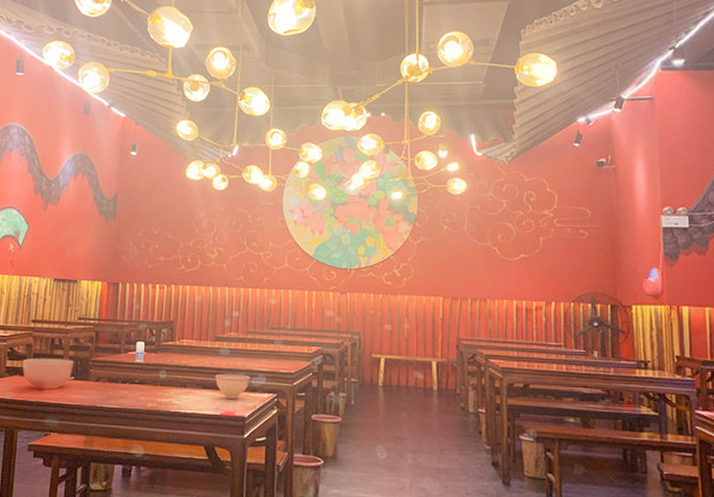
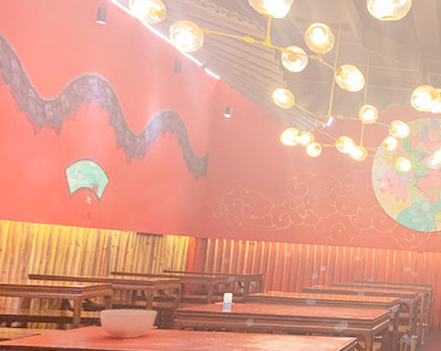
bowl: present [214,374,250,400] -> none [300,321,334,344]

